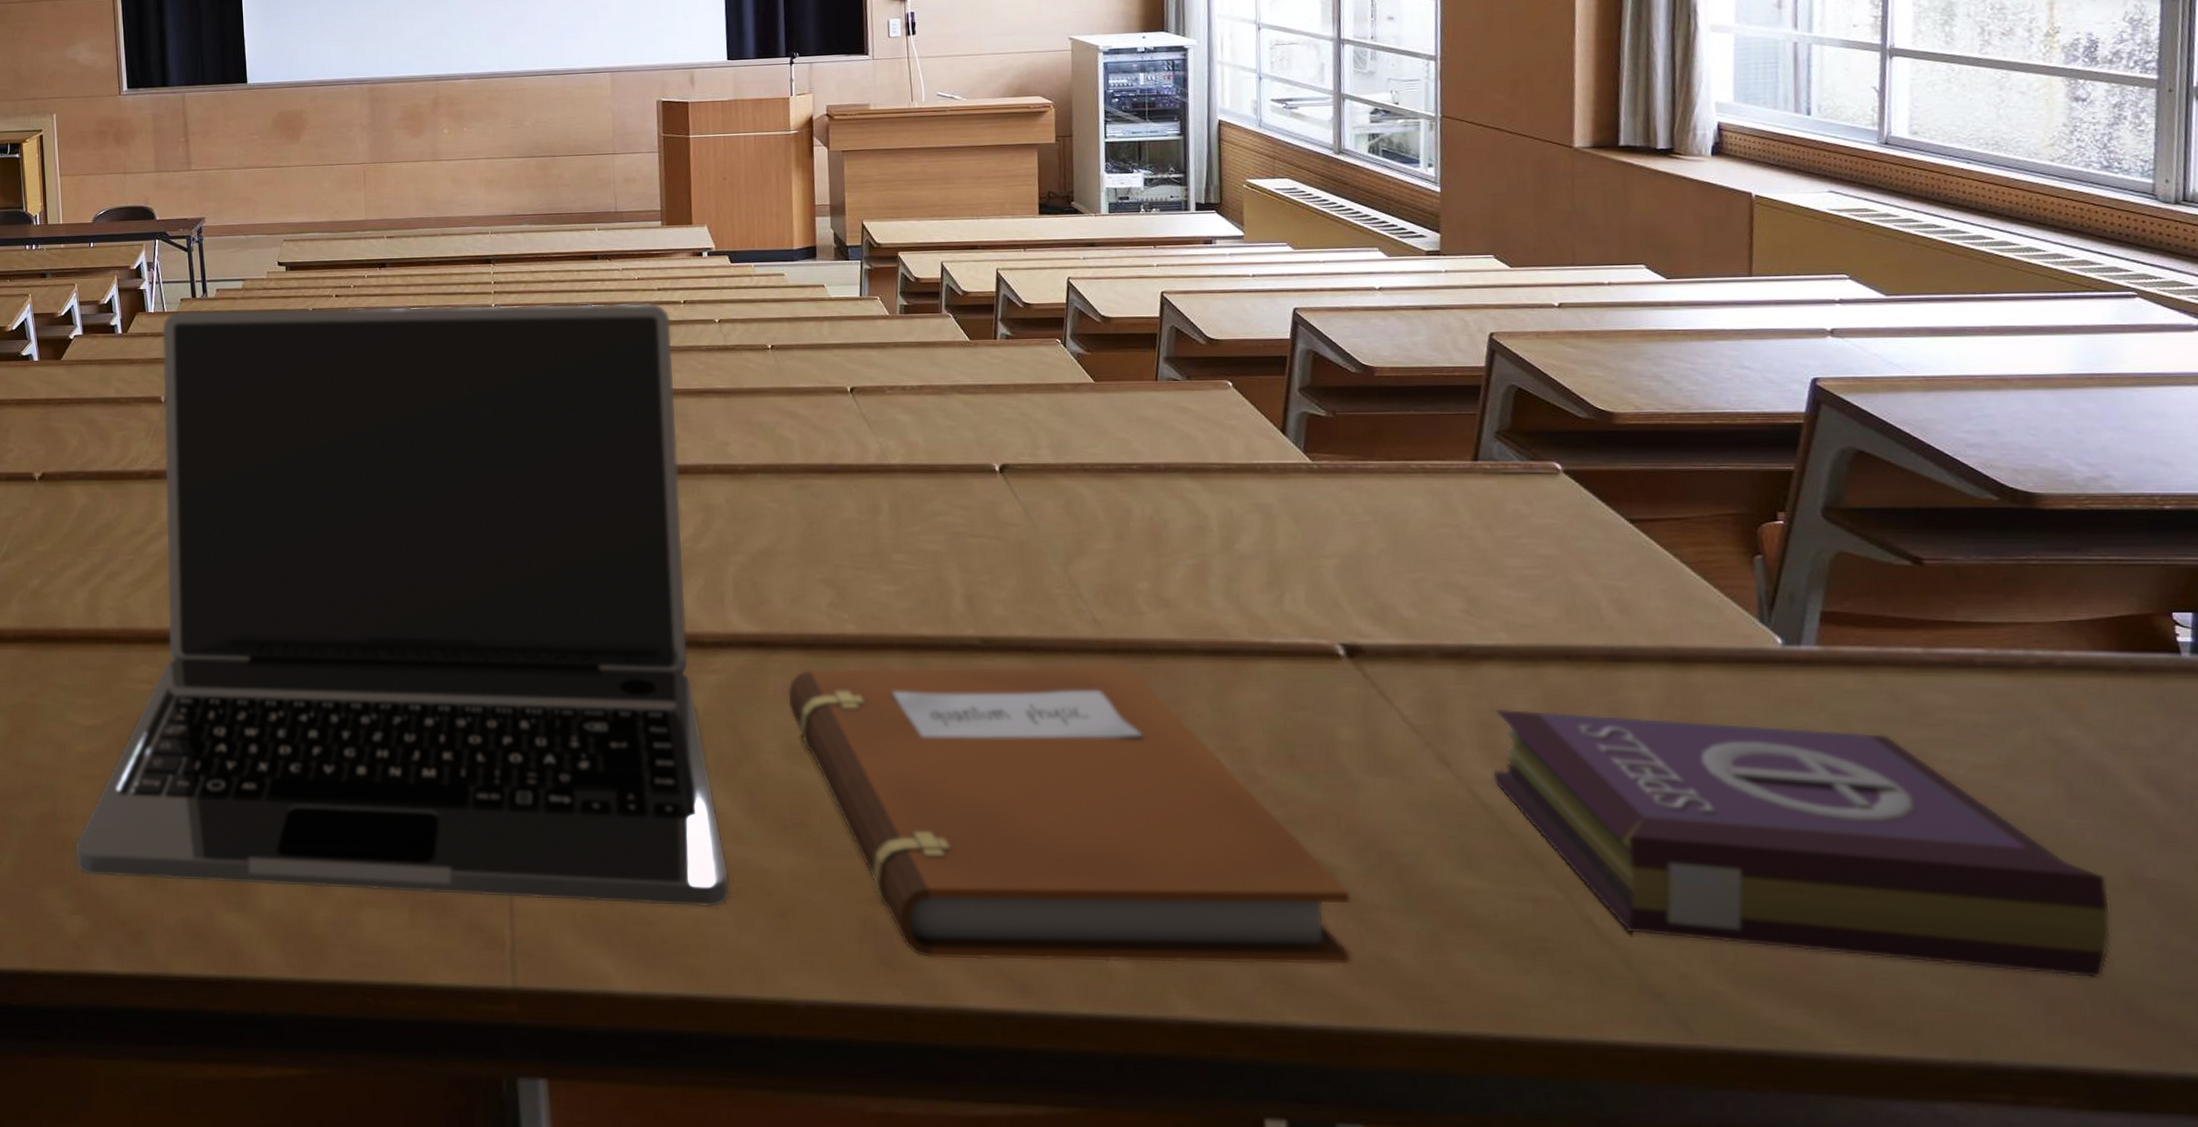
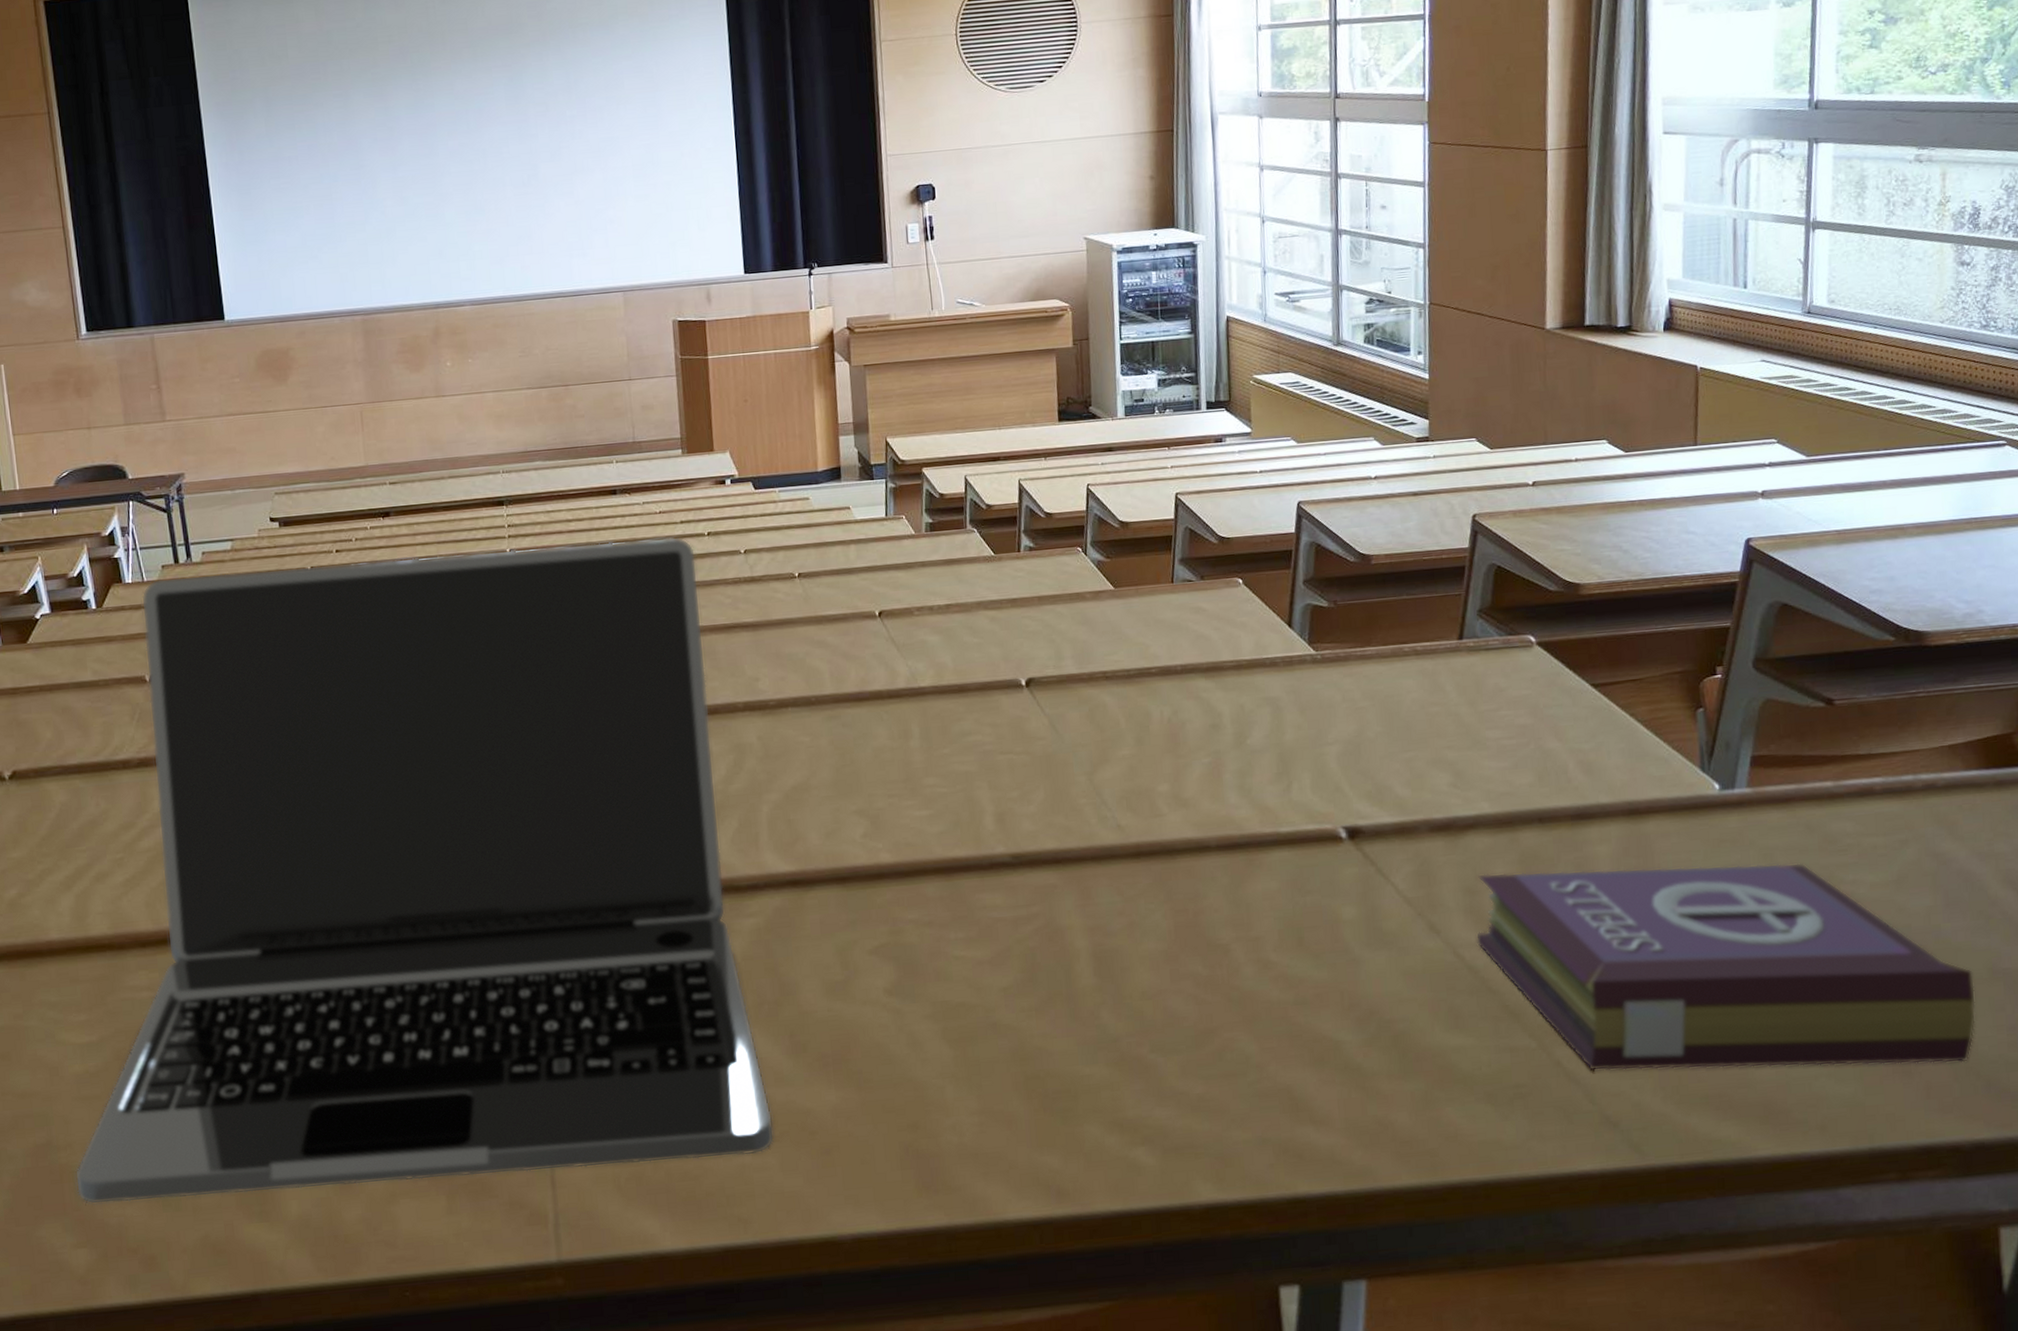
notebook: present [787,665,1352,966] -> none [824,869,1355,1177]

